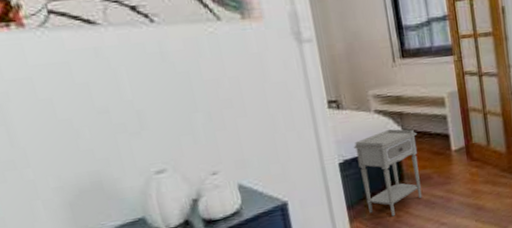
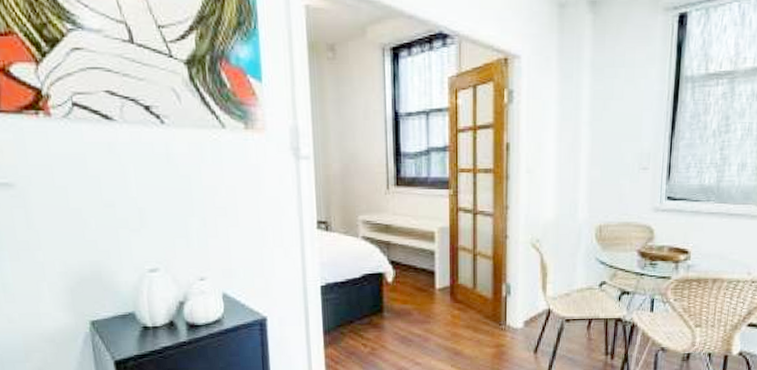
nightstand: present [354,129,423,217] -> none [338,257,402,348]

